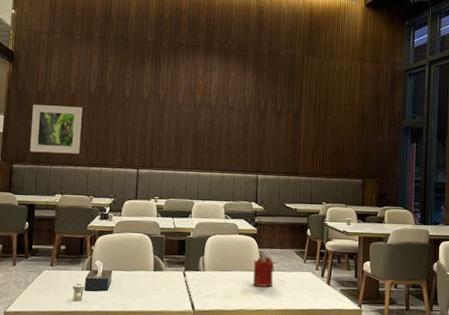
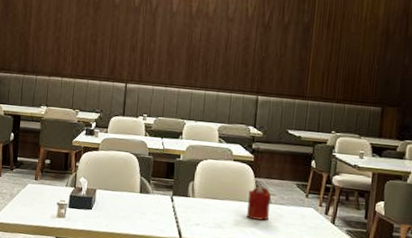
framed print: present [30,105,82,154] -> none [16,10,70,65]

